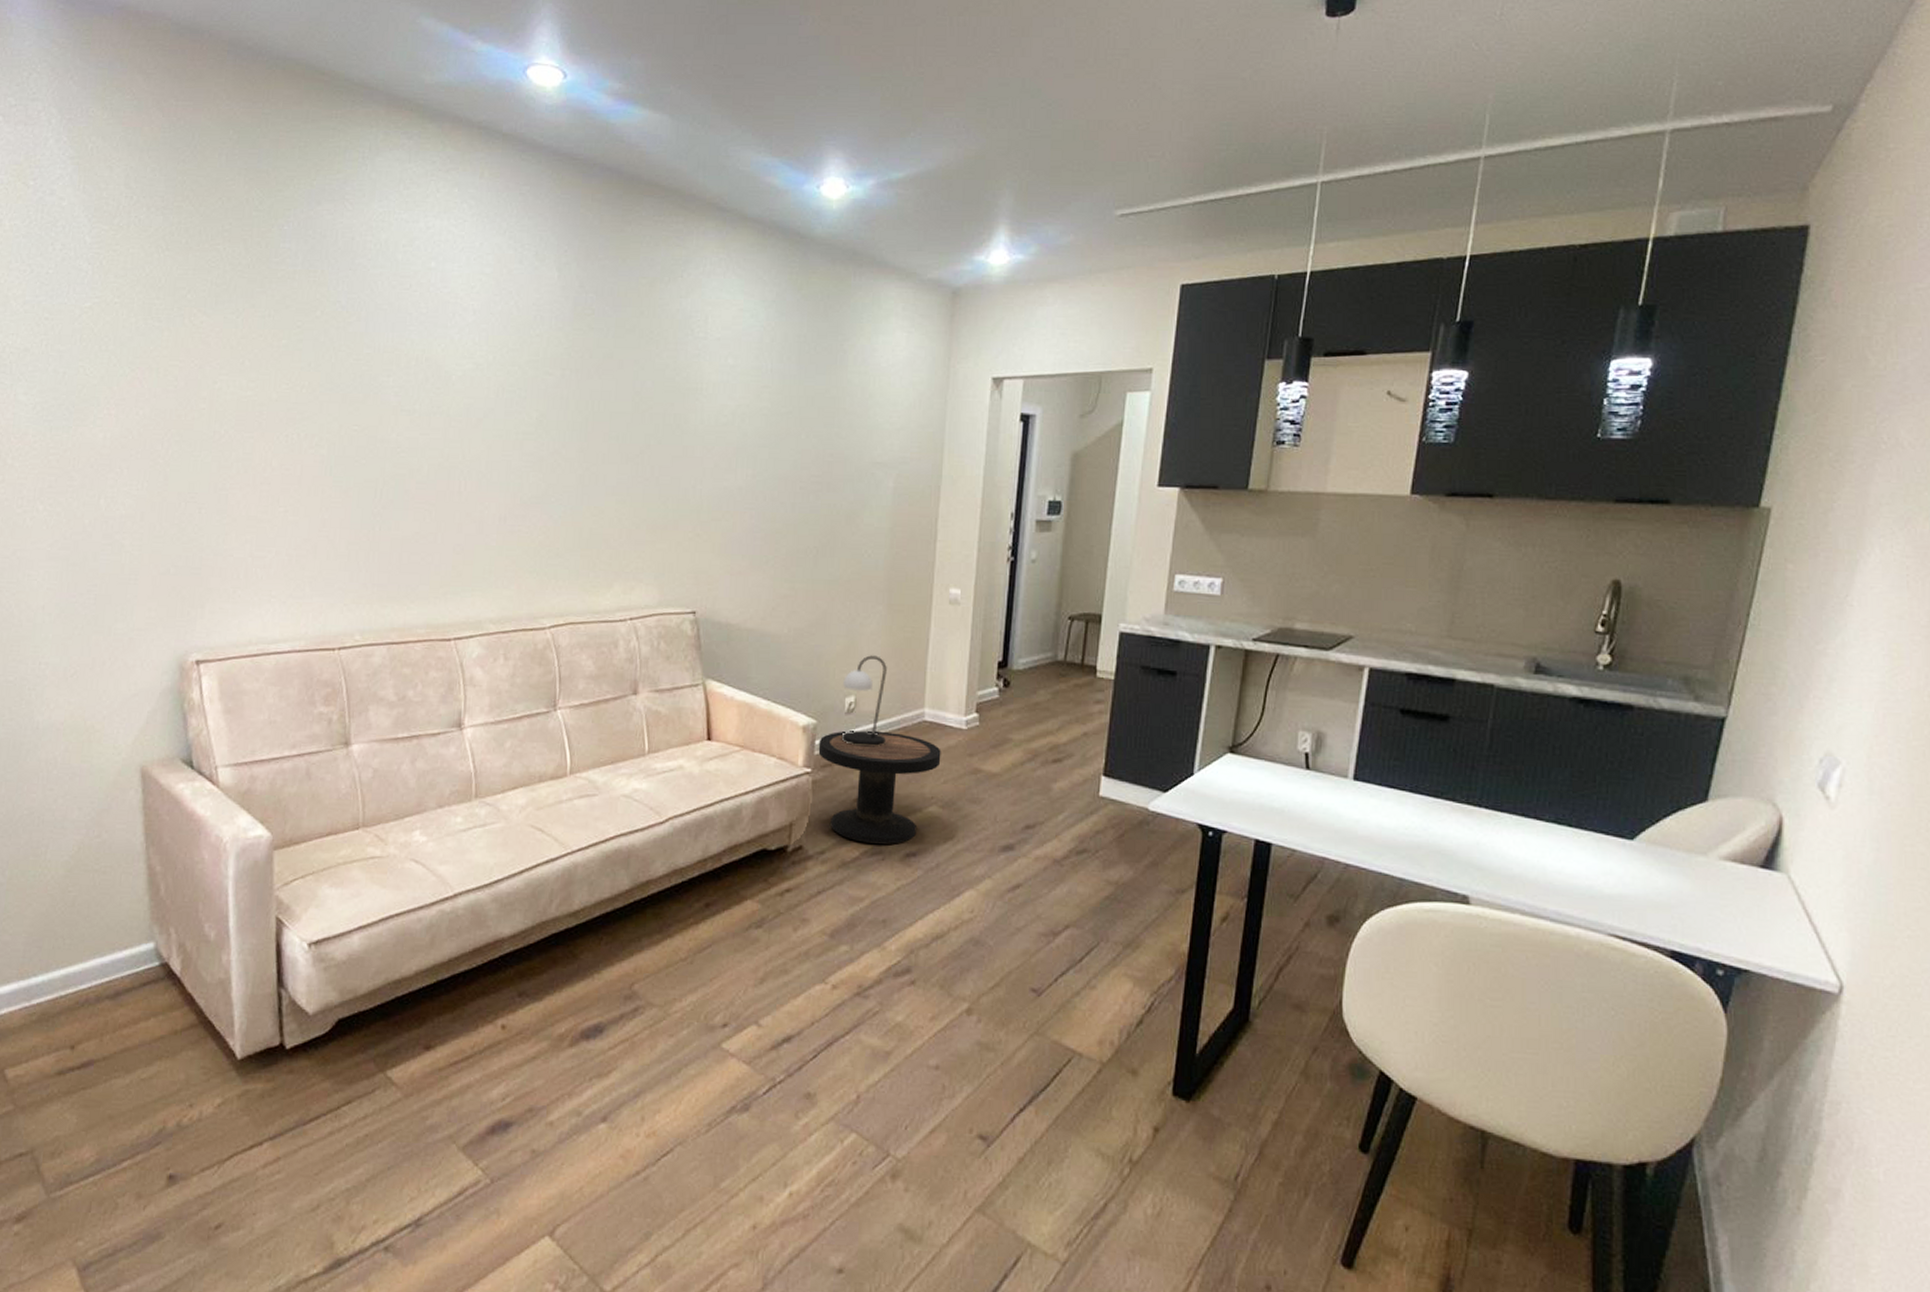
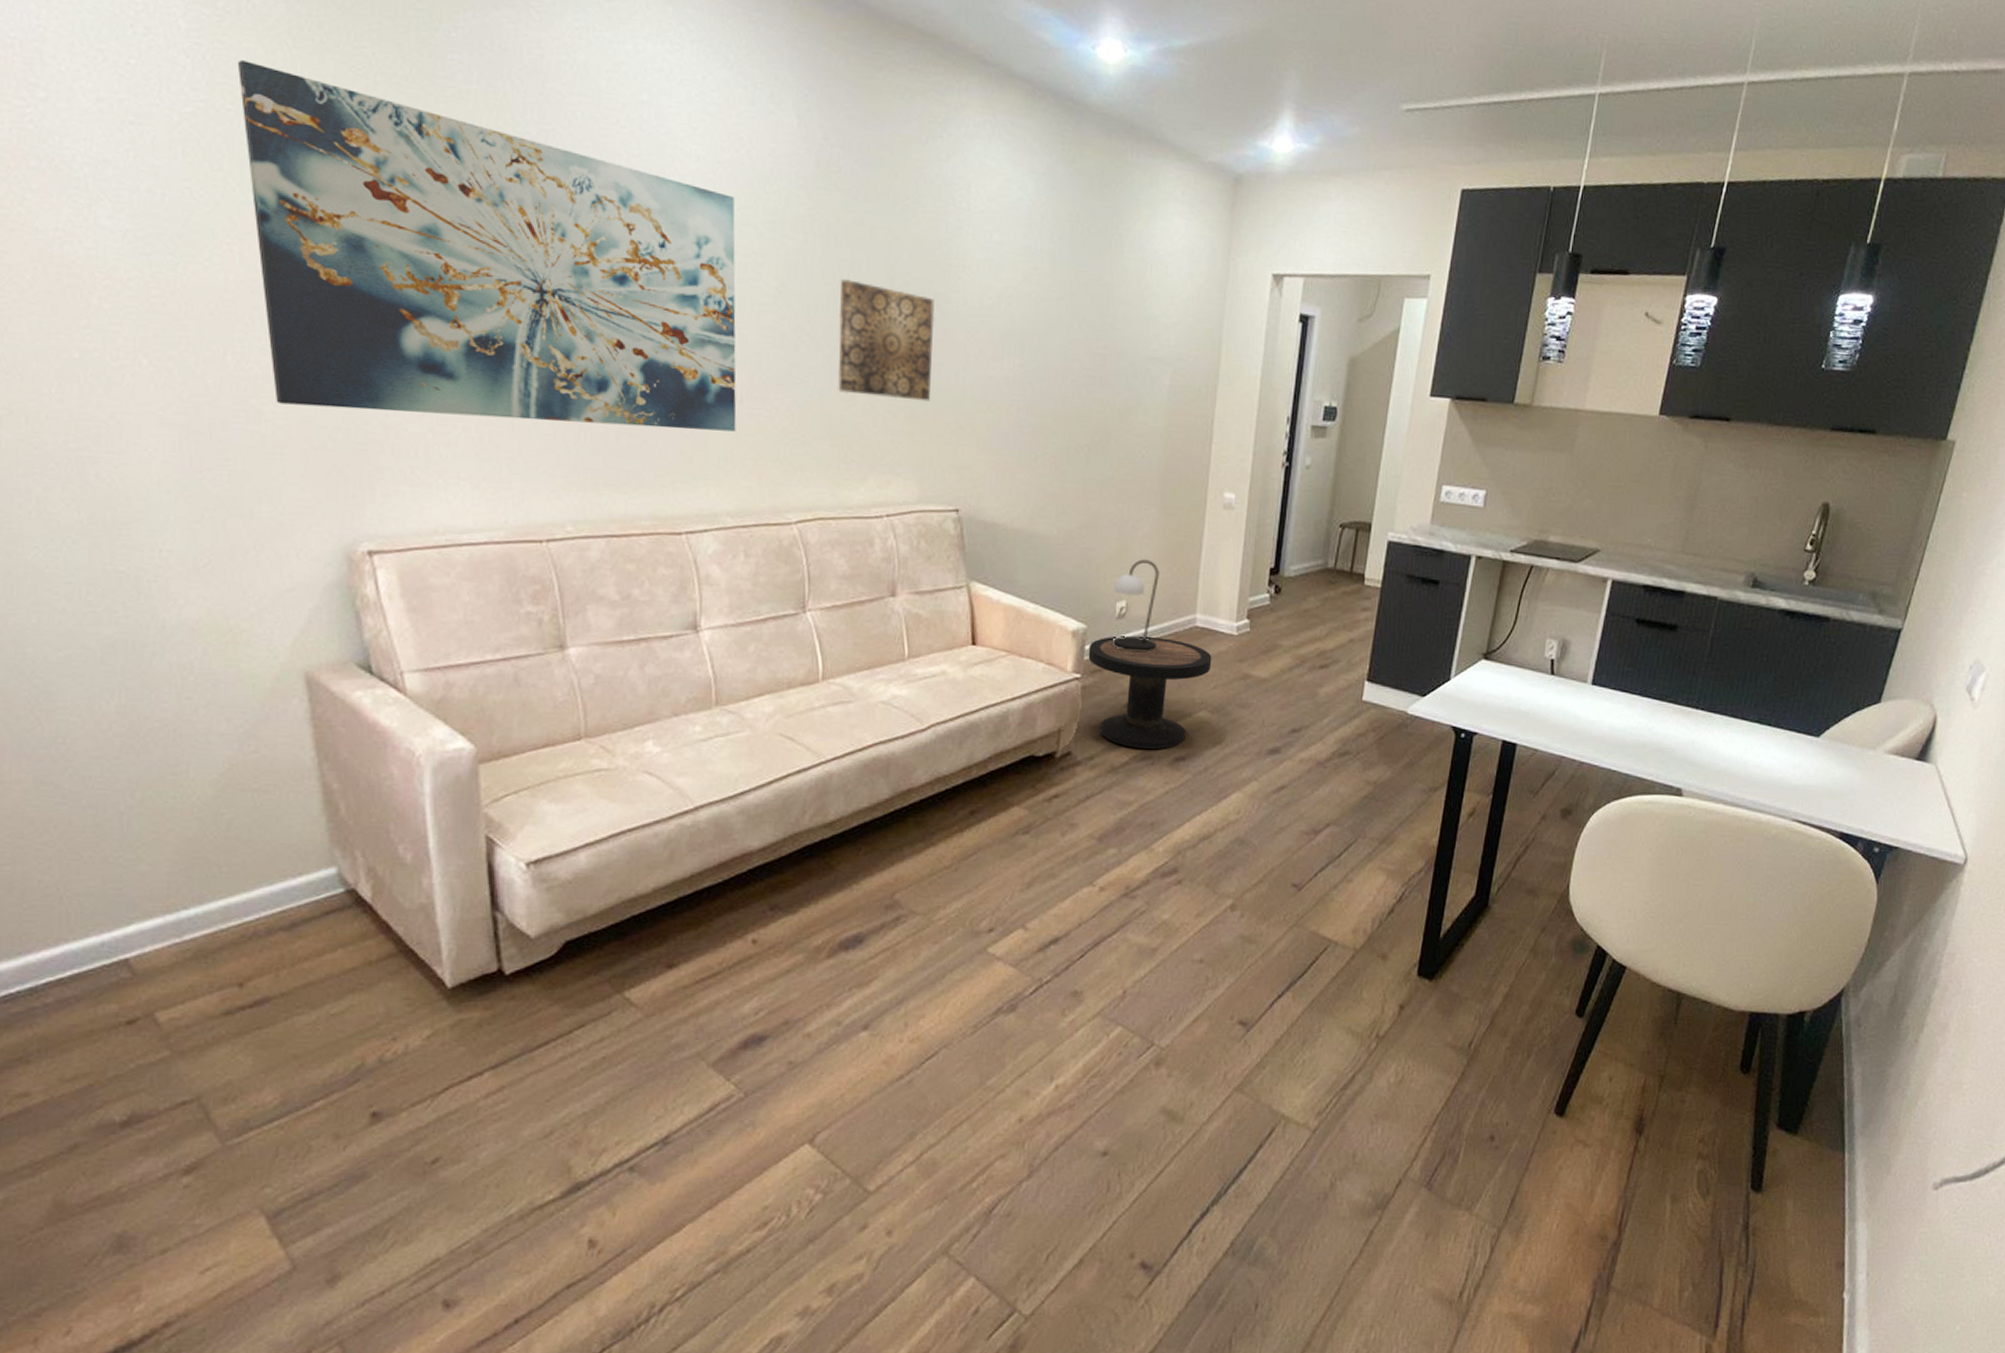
wall art: none [124,263,504,547] -> present [237,60,737,432]
wall art: none [588,407,675,513] -> present [837,279,935,402]

